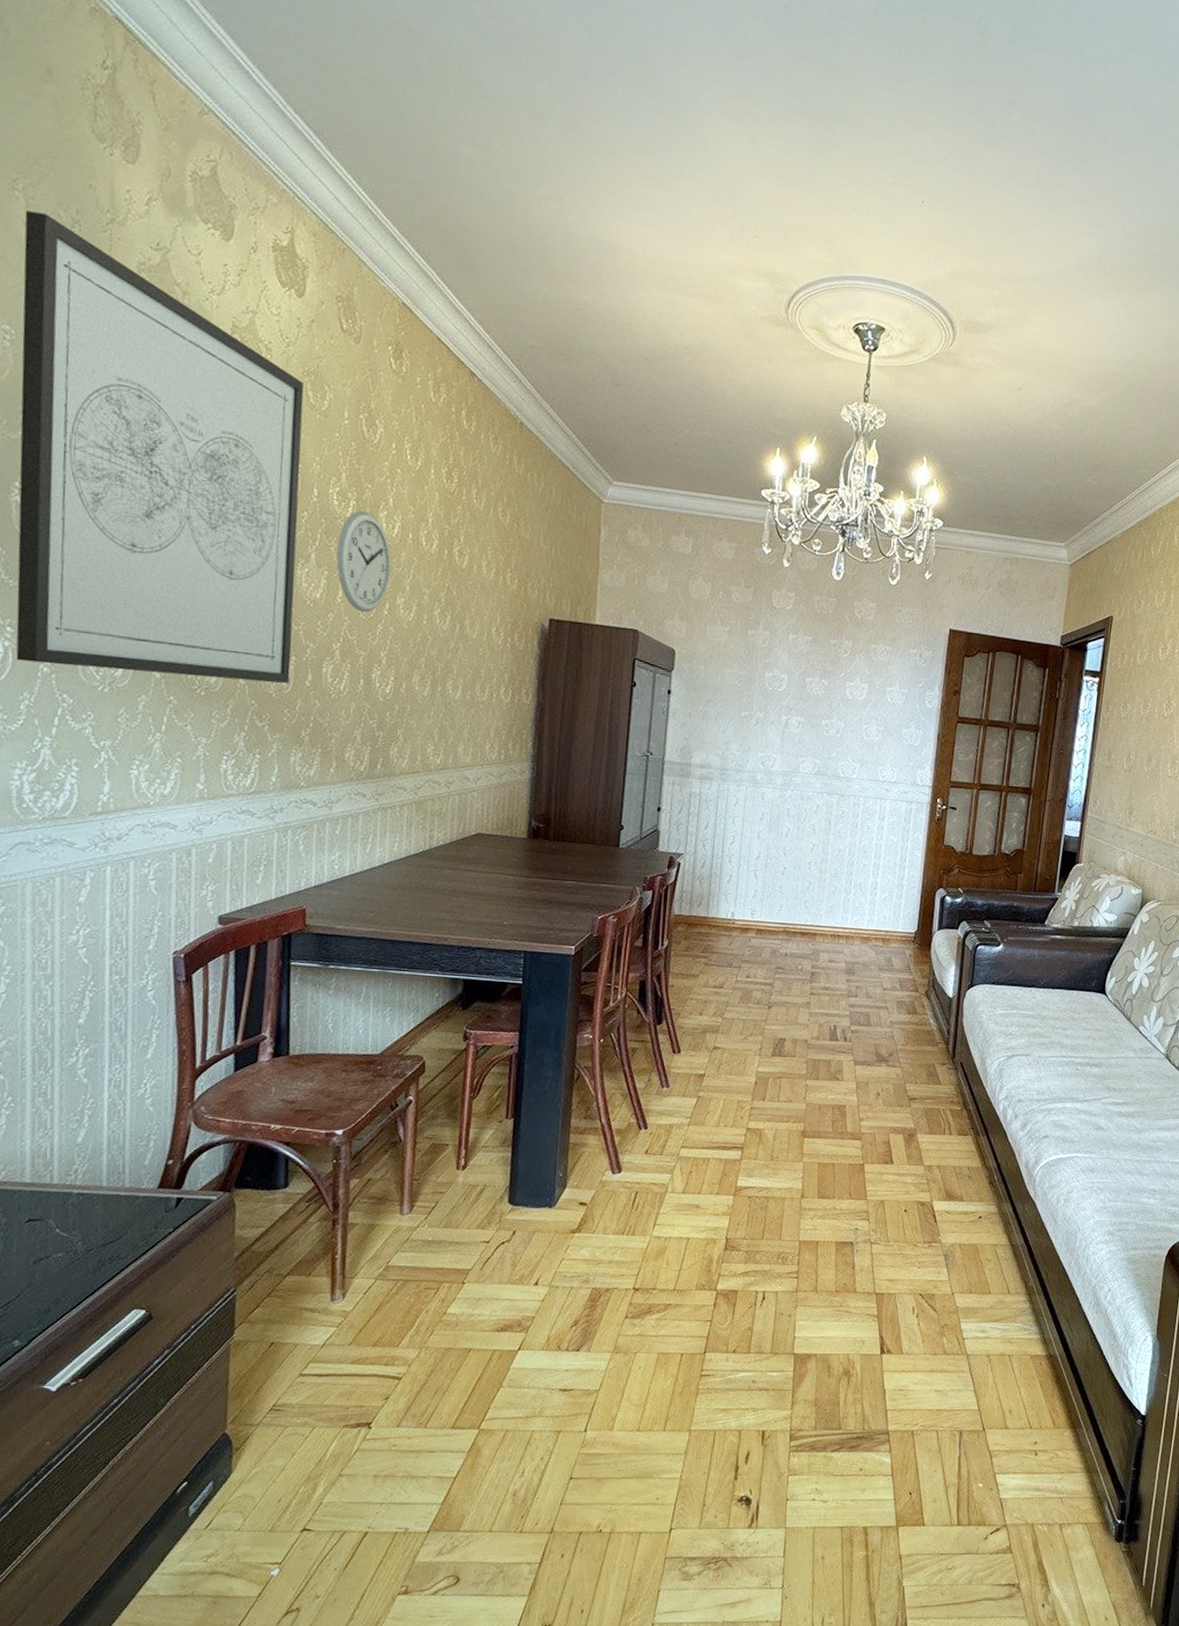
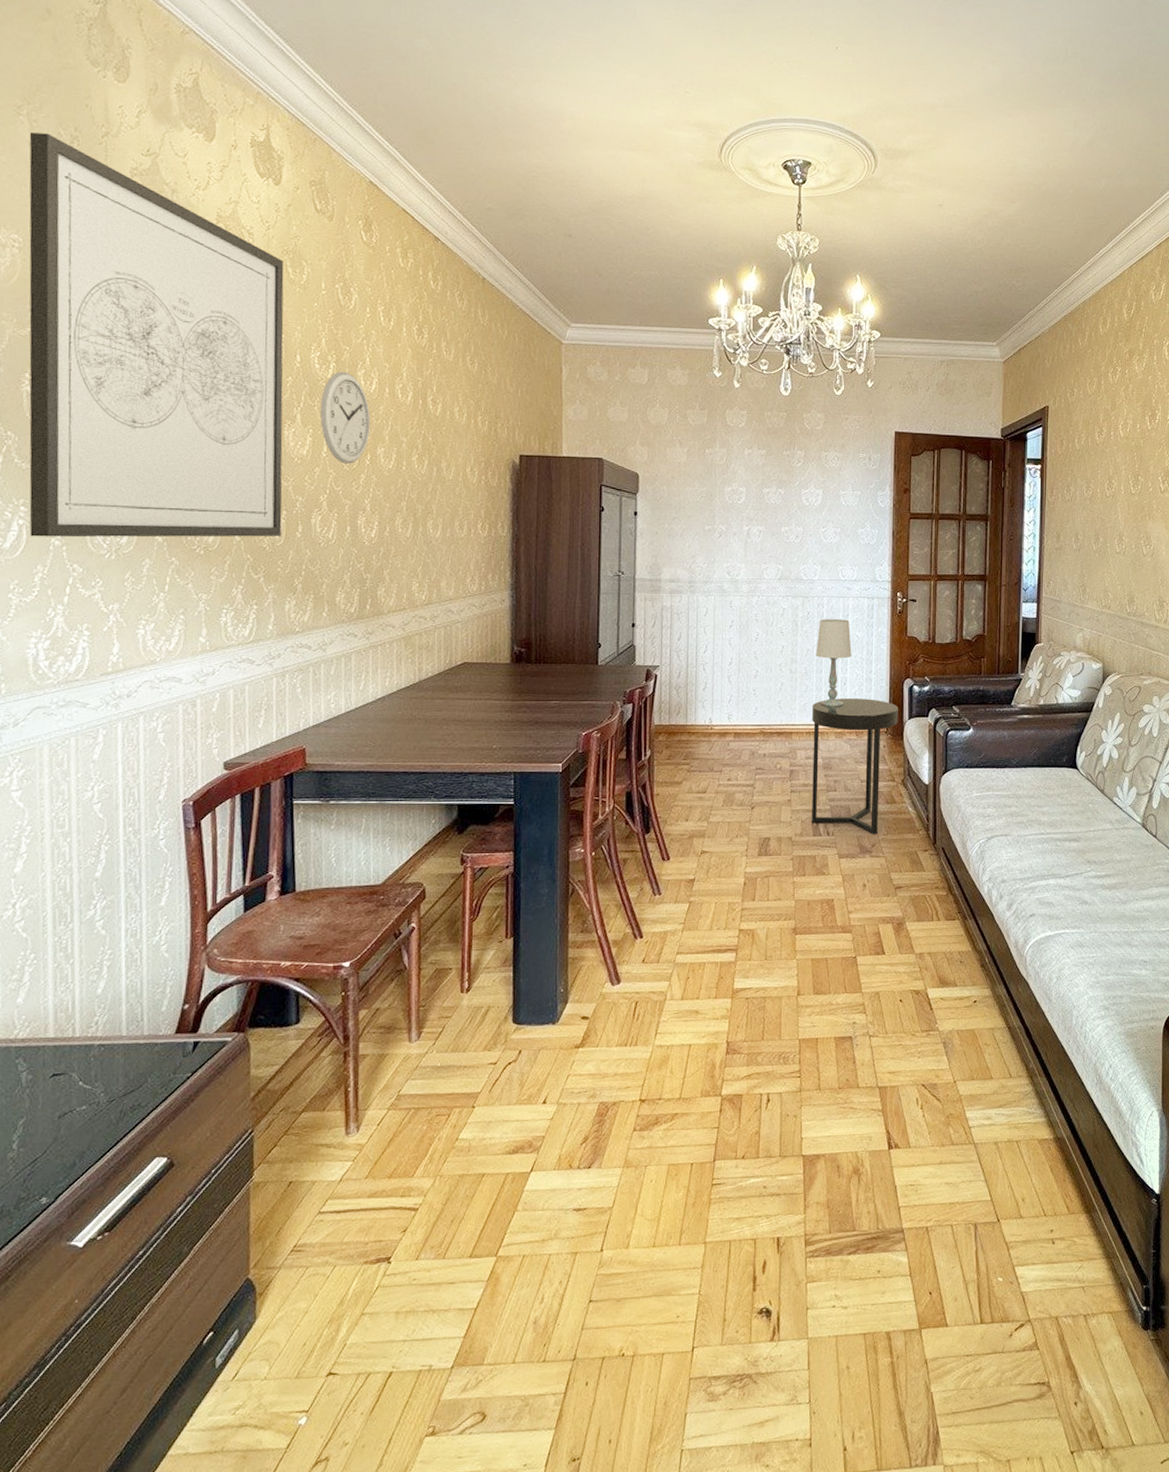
side table: none [829,903,928,1044] -> present [812,699,898,835]
table lamp: none [847,819,886,912] -> present [816,619,852,707]

